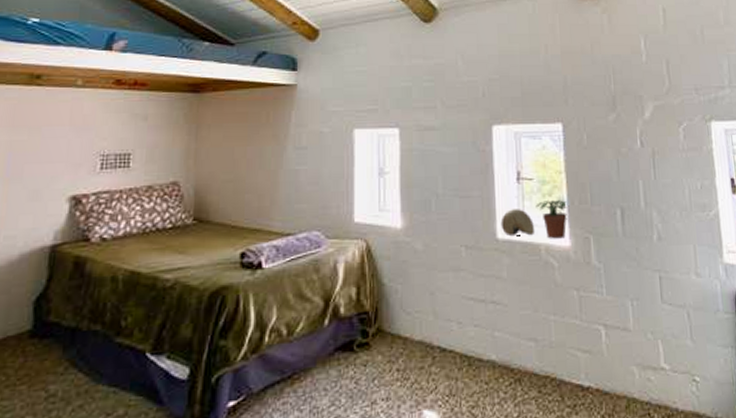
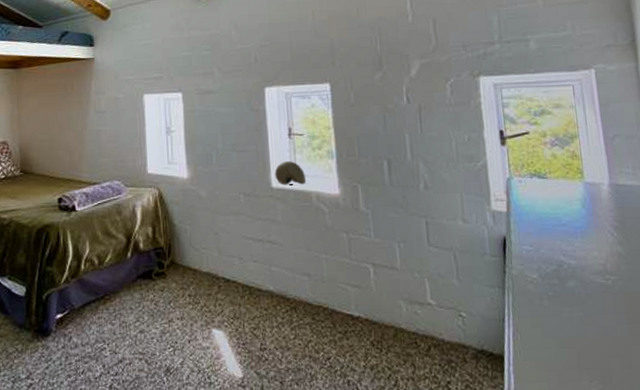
potted plant: present [536,200,569,239] -> none [306,153,338,188]

